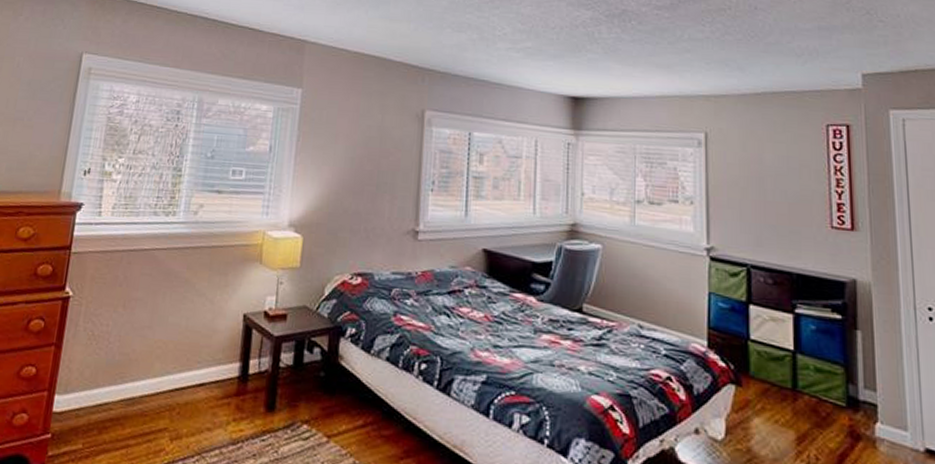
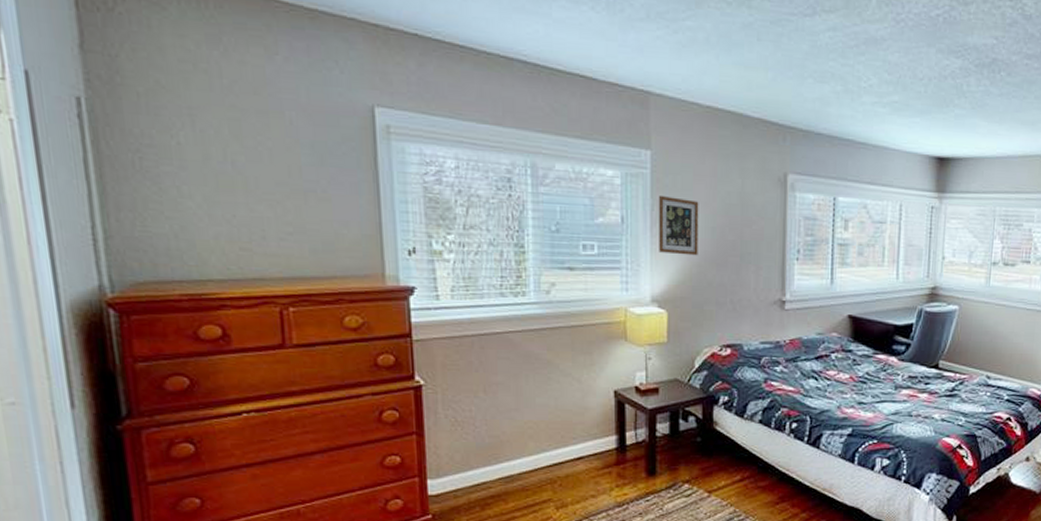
picture frame: none [300,127,341,184] -> present [659,195,699,256]

